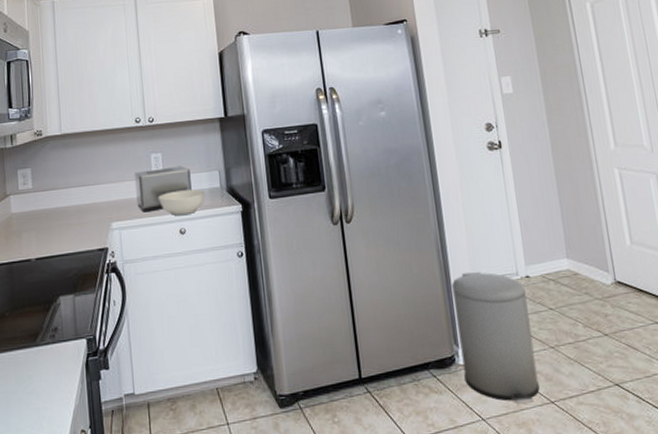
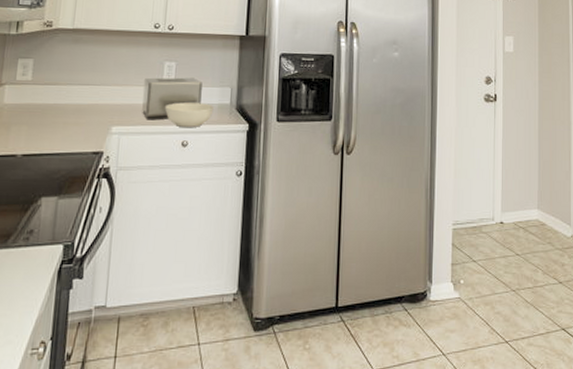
pedal bin: present [452,272,540,404] -> none [433,214,498,341]

